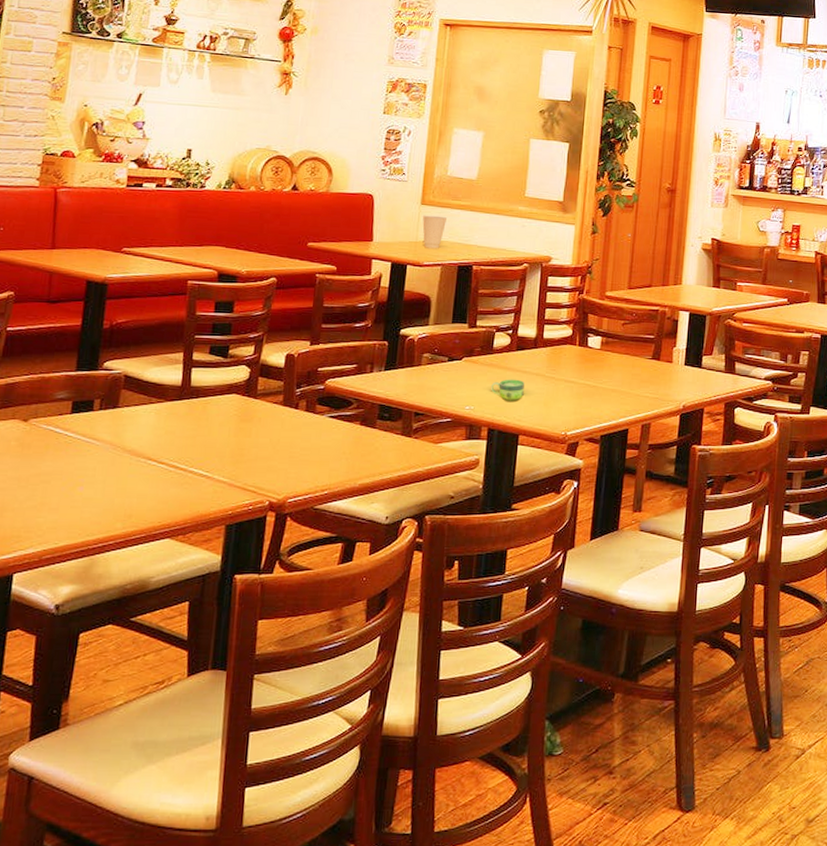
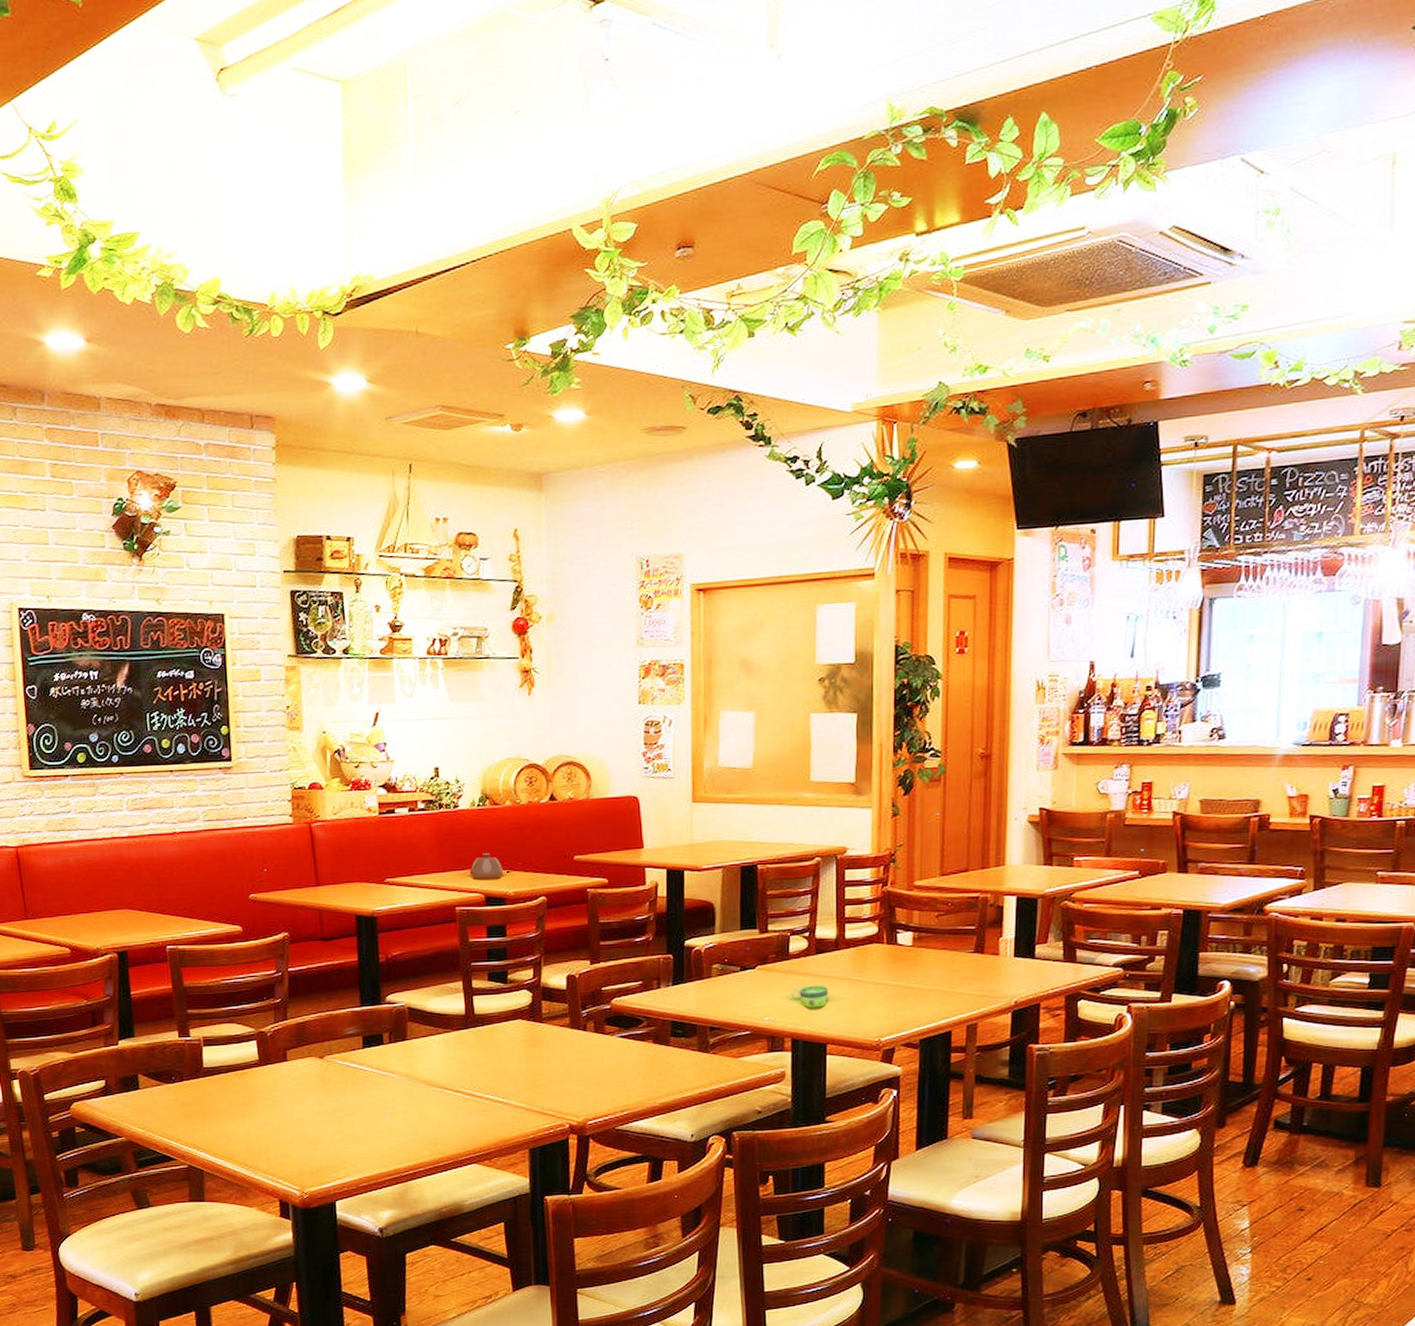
sugar bowl: none [205,232,240,259] -> present [469,853,504,881]
cup: present [422,215,446,250] -> none [696,813,722,852]

